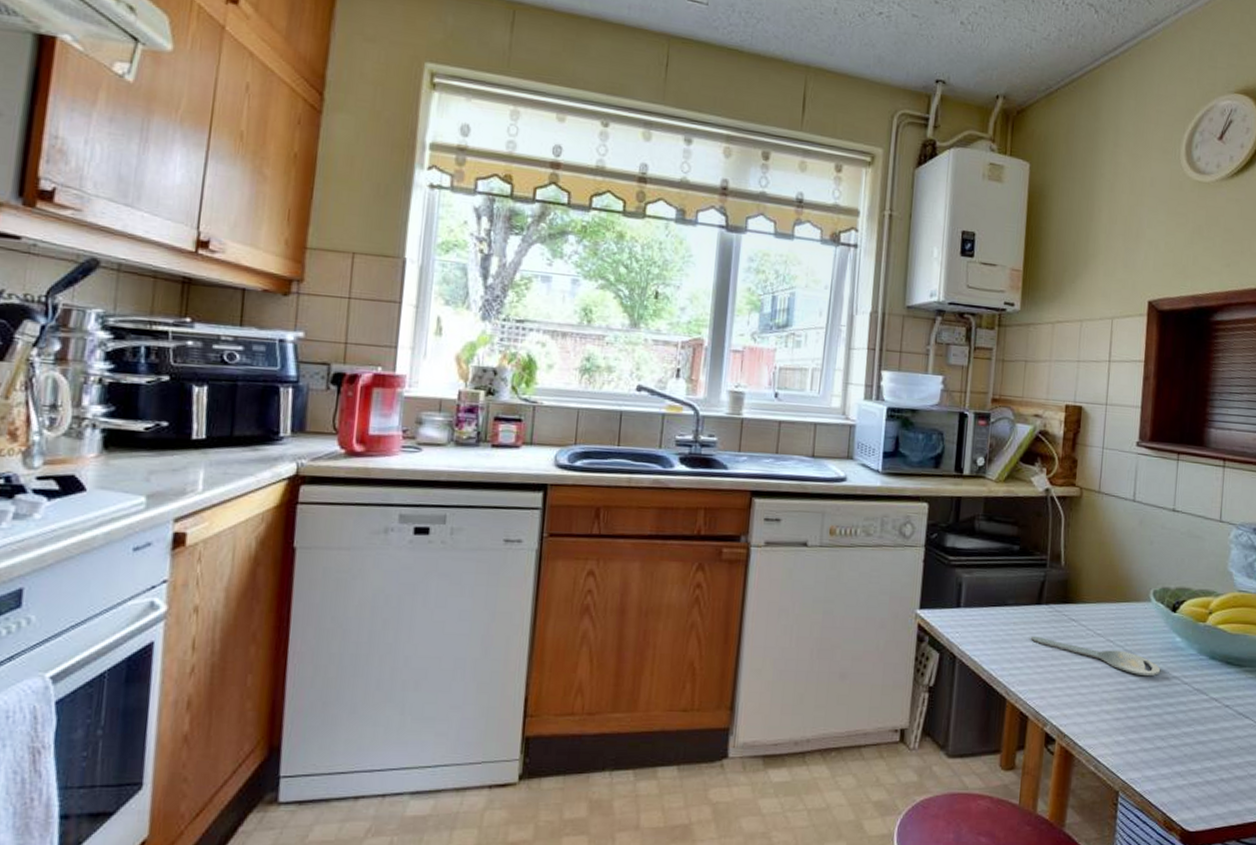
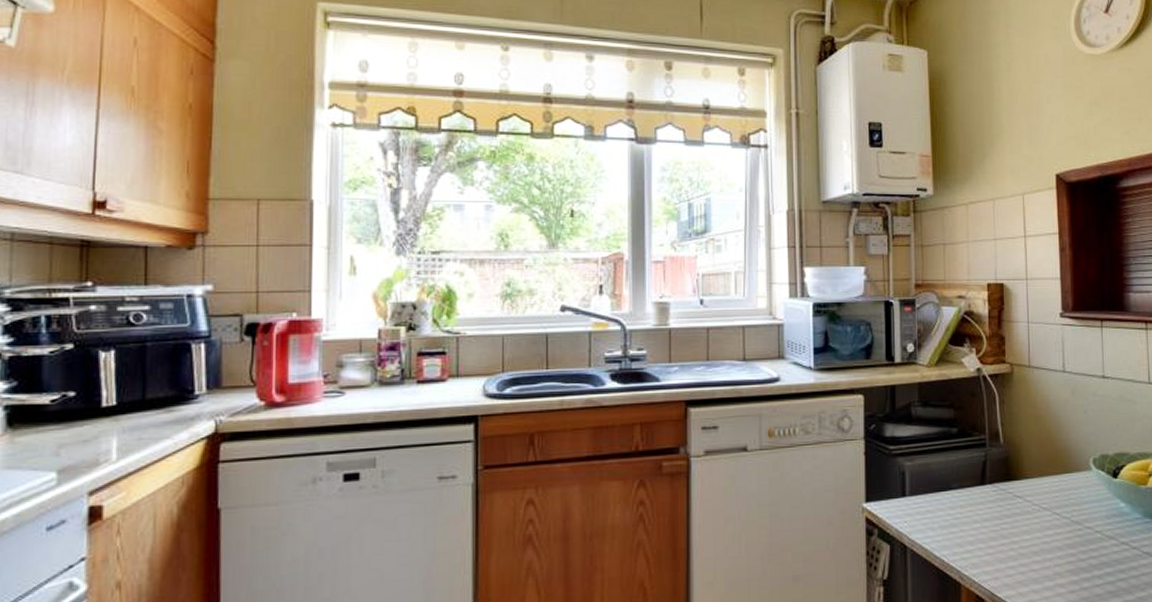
key: present [1030,636,1161,677] -> none [978,517,1109,546]

